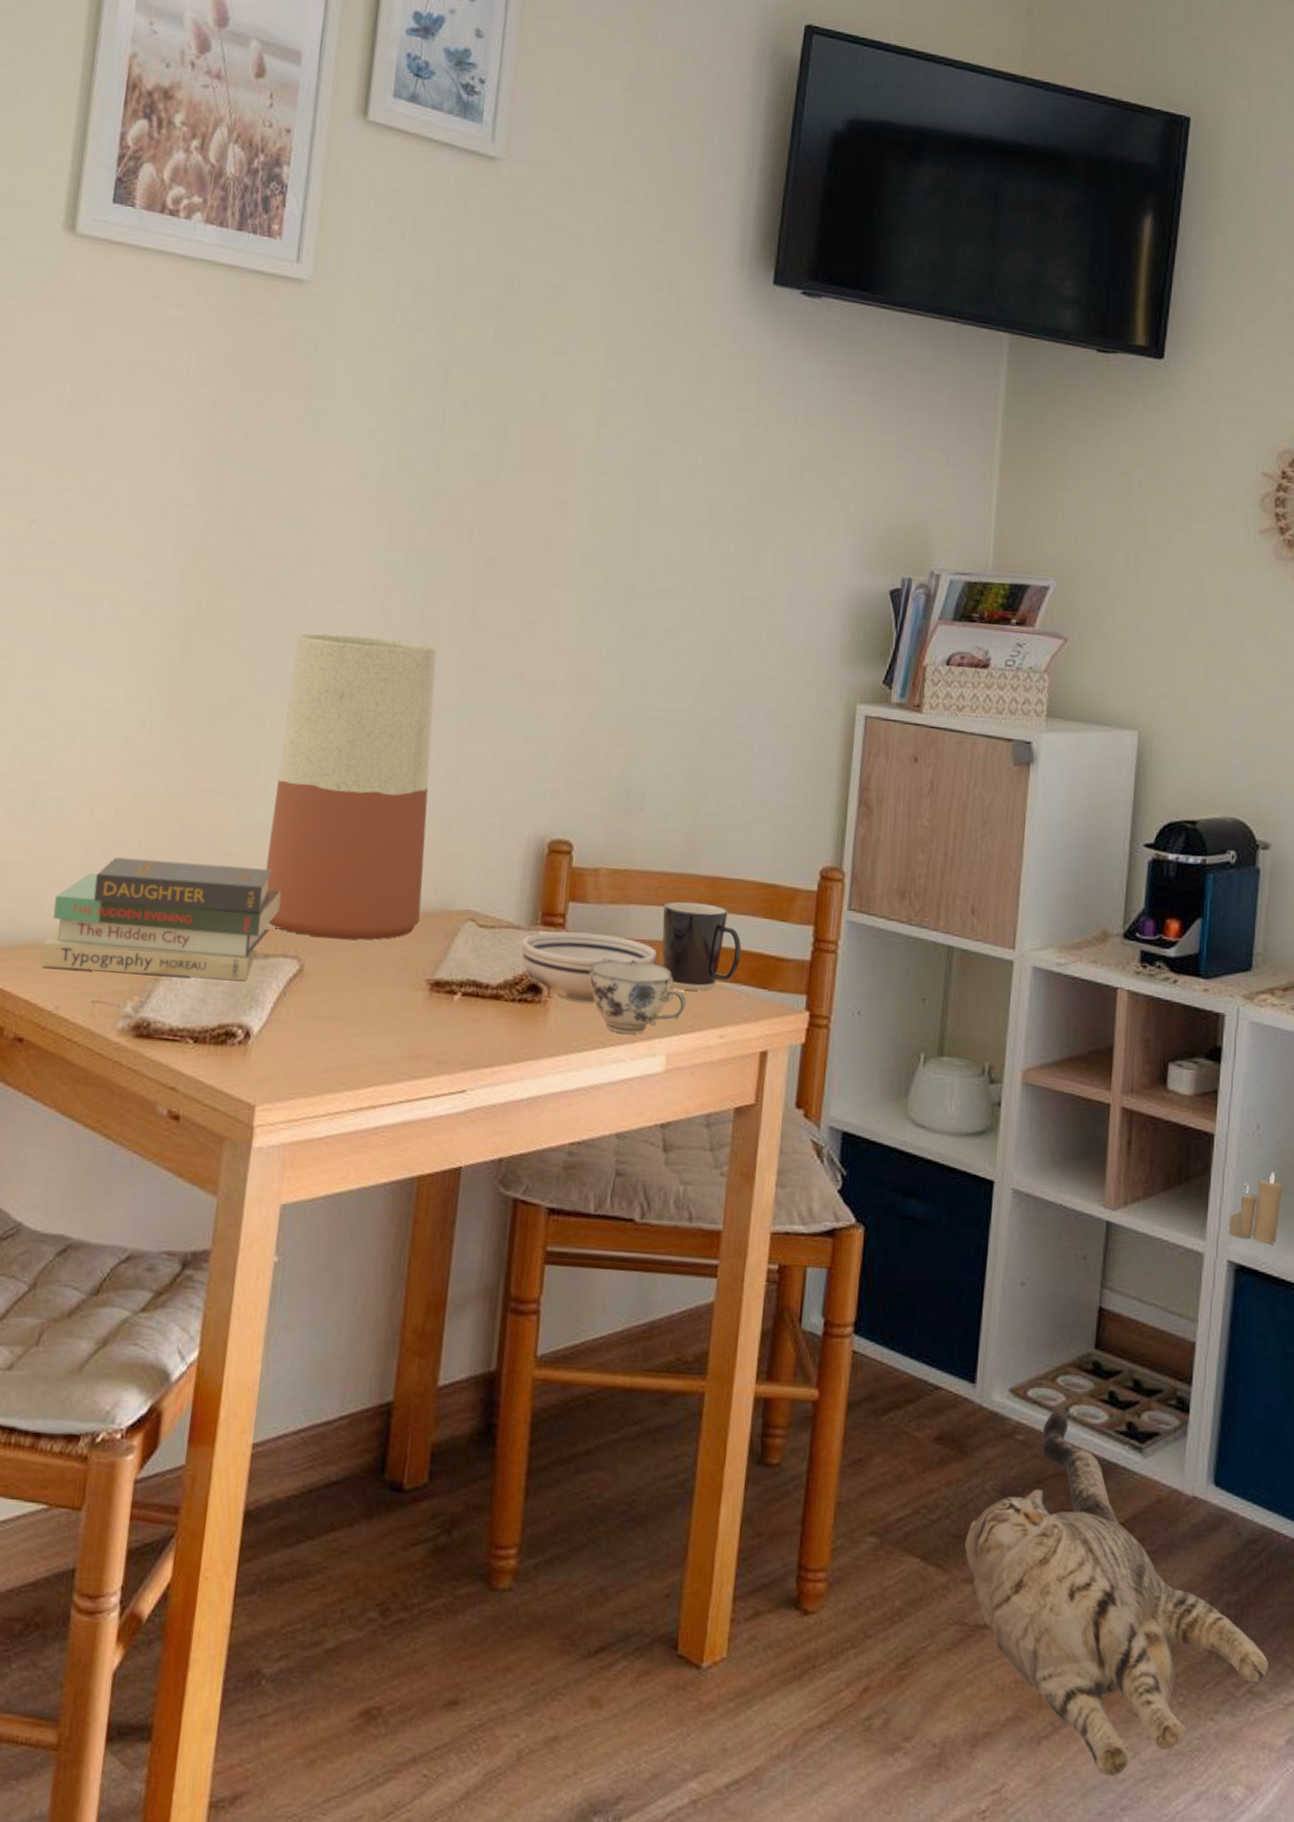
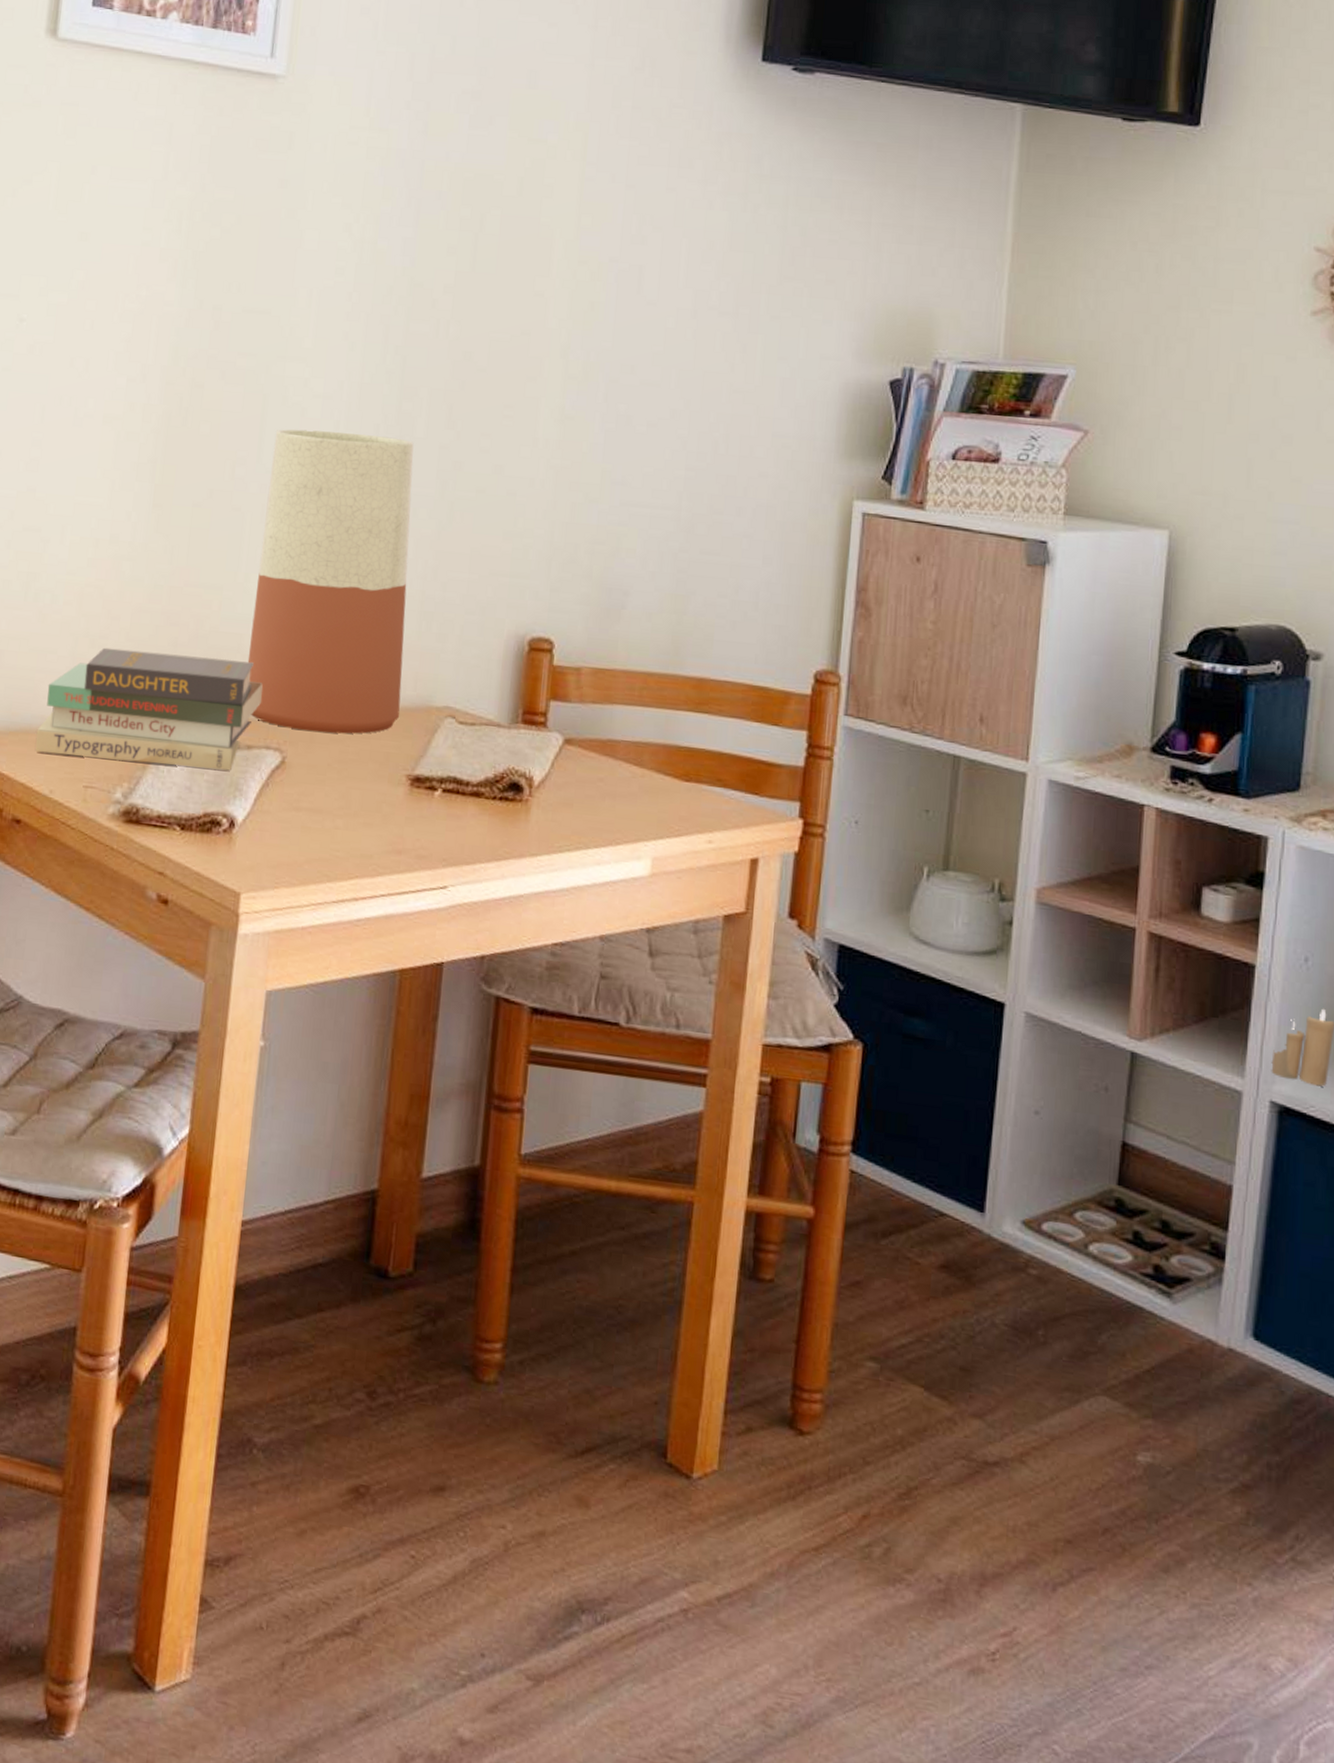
bowl: present [522,931,658,1003] -> none [502,730,642,804]
teacup: present [589,958,687,1034] -> none [571,758,673,836]
mug: present [662,901,742,991] -> none [646,702,731,795]
cat: present [965,1410,1268,1776] -> none [973,1246,1315,1632]

